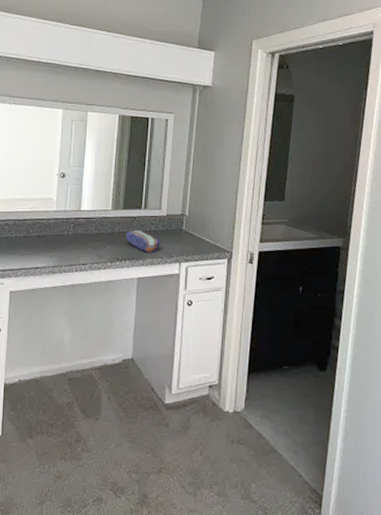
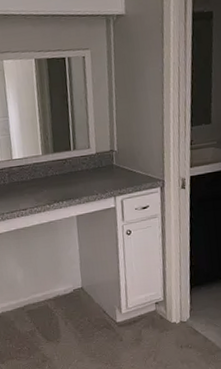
pencil case: present [125,229,160,253] -> none [59,170,94,192]

